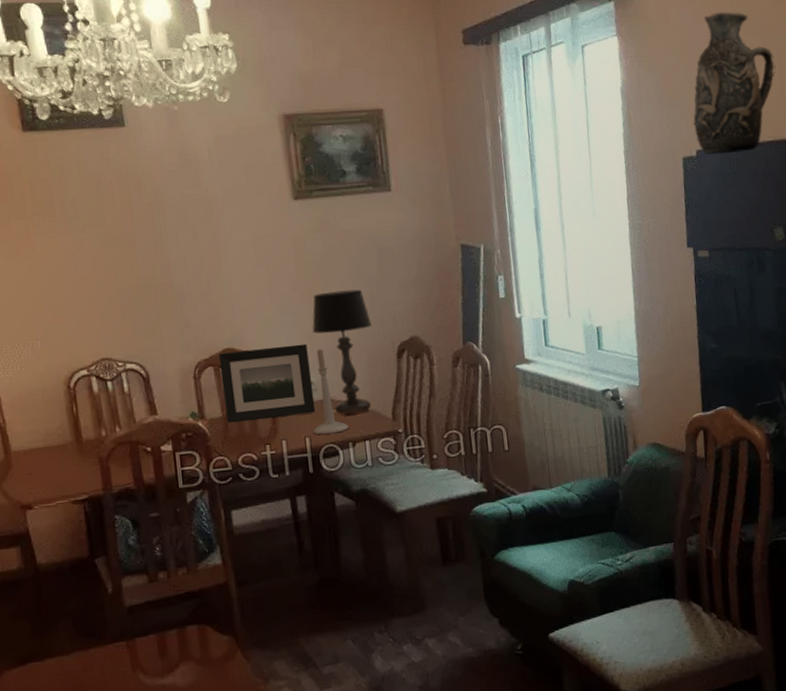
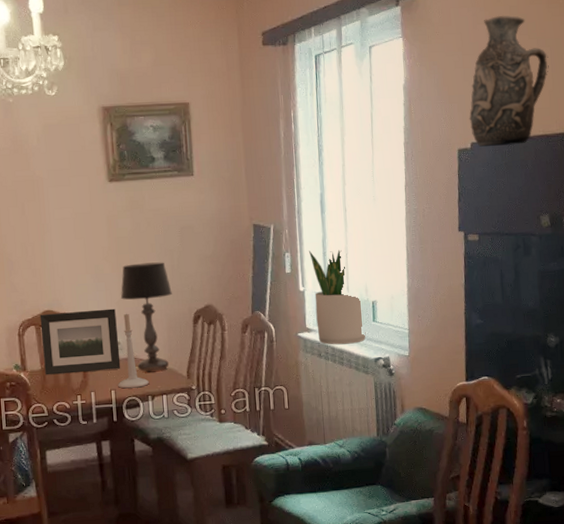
planter: none [523,271,592,378] -> present [308,250,366,345]

